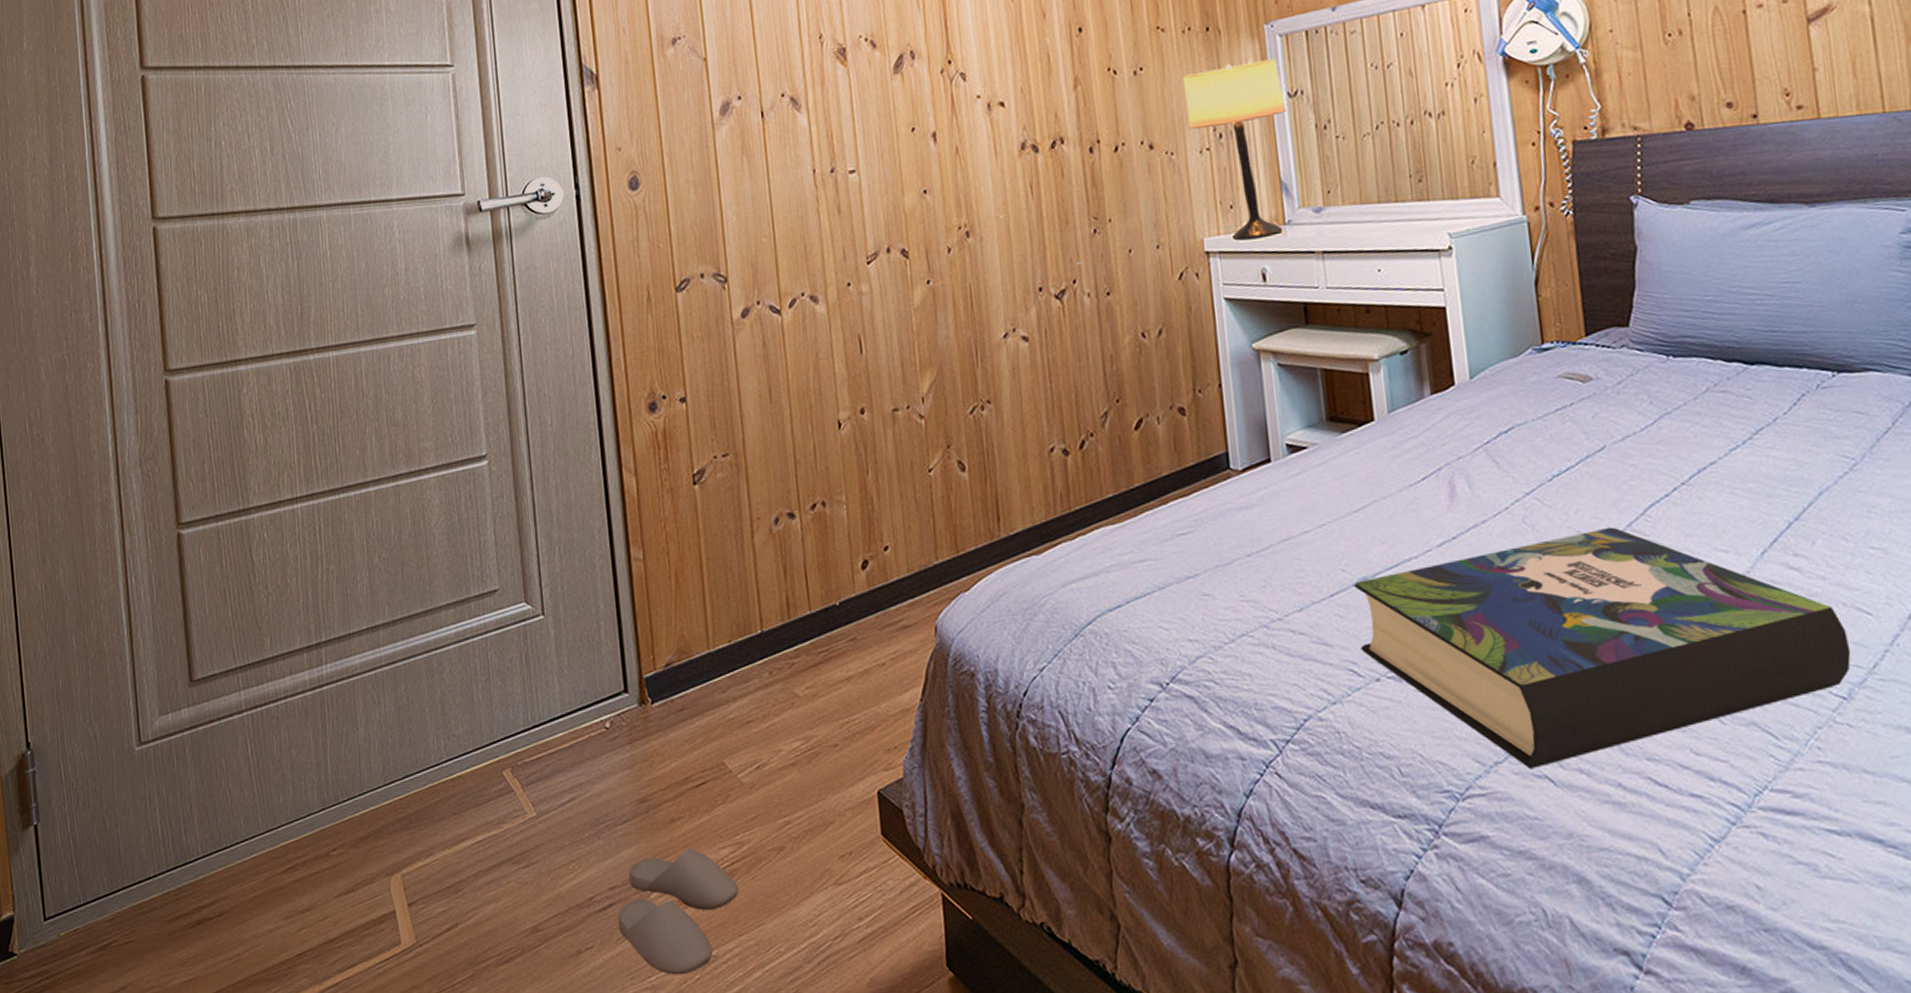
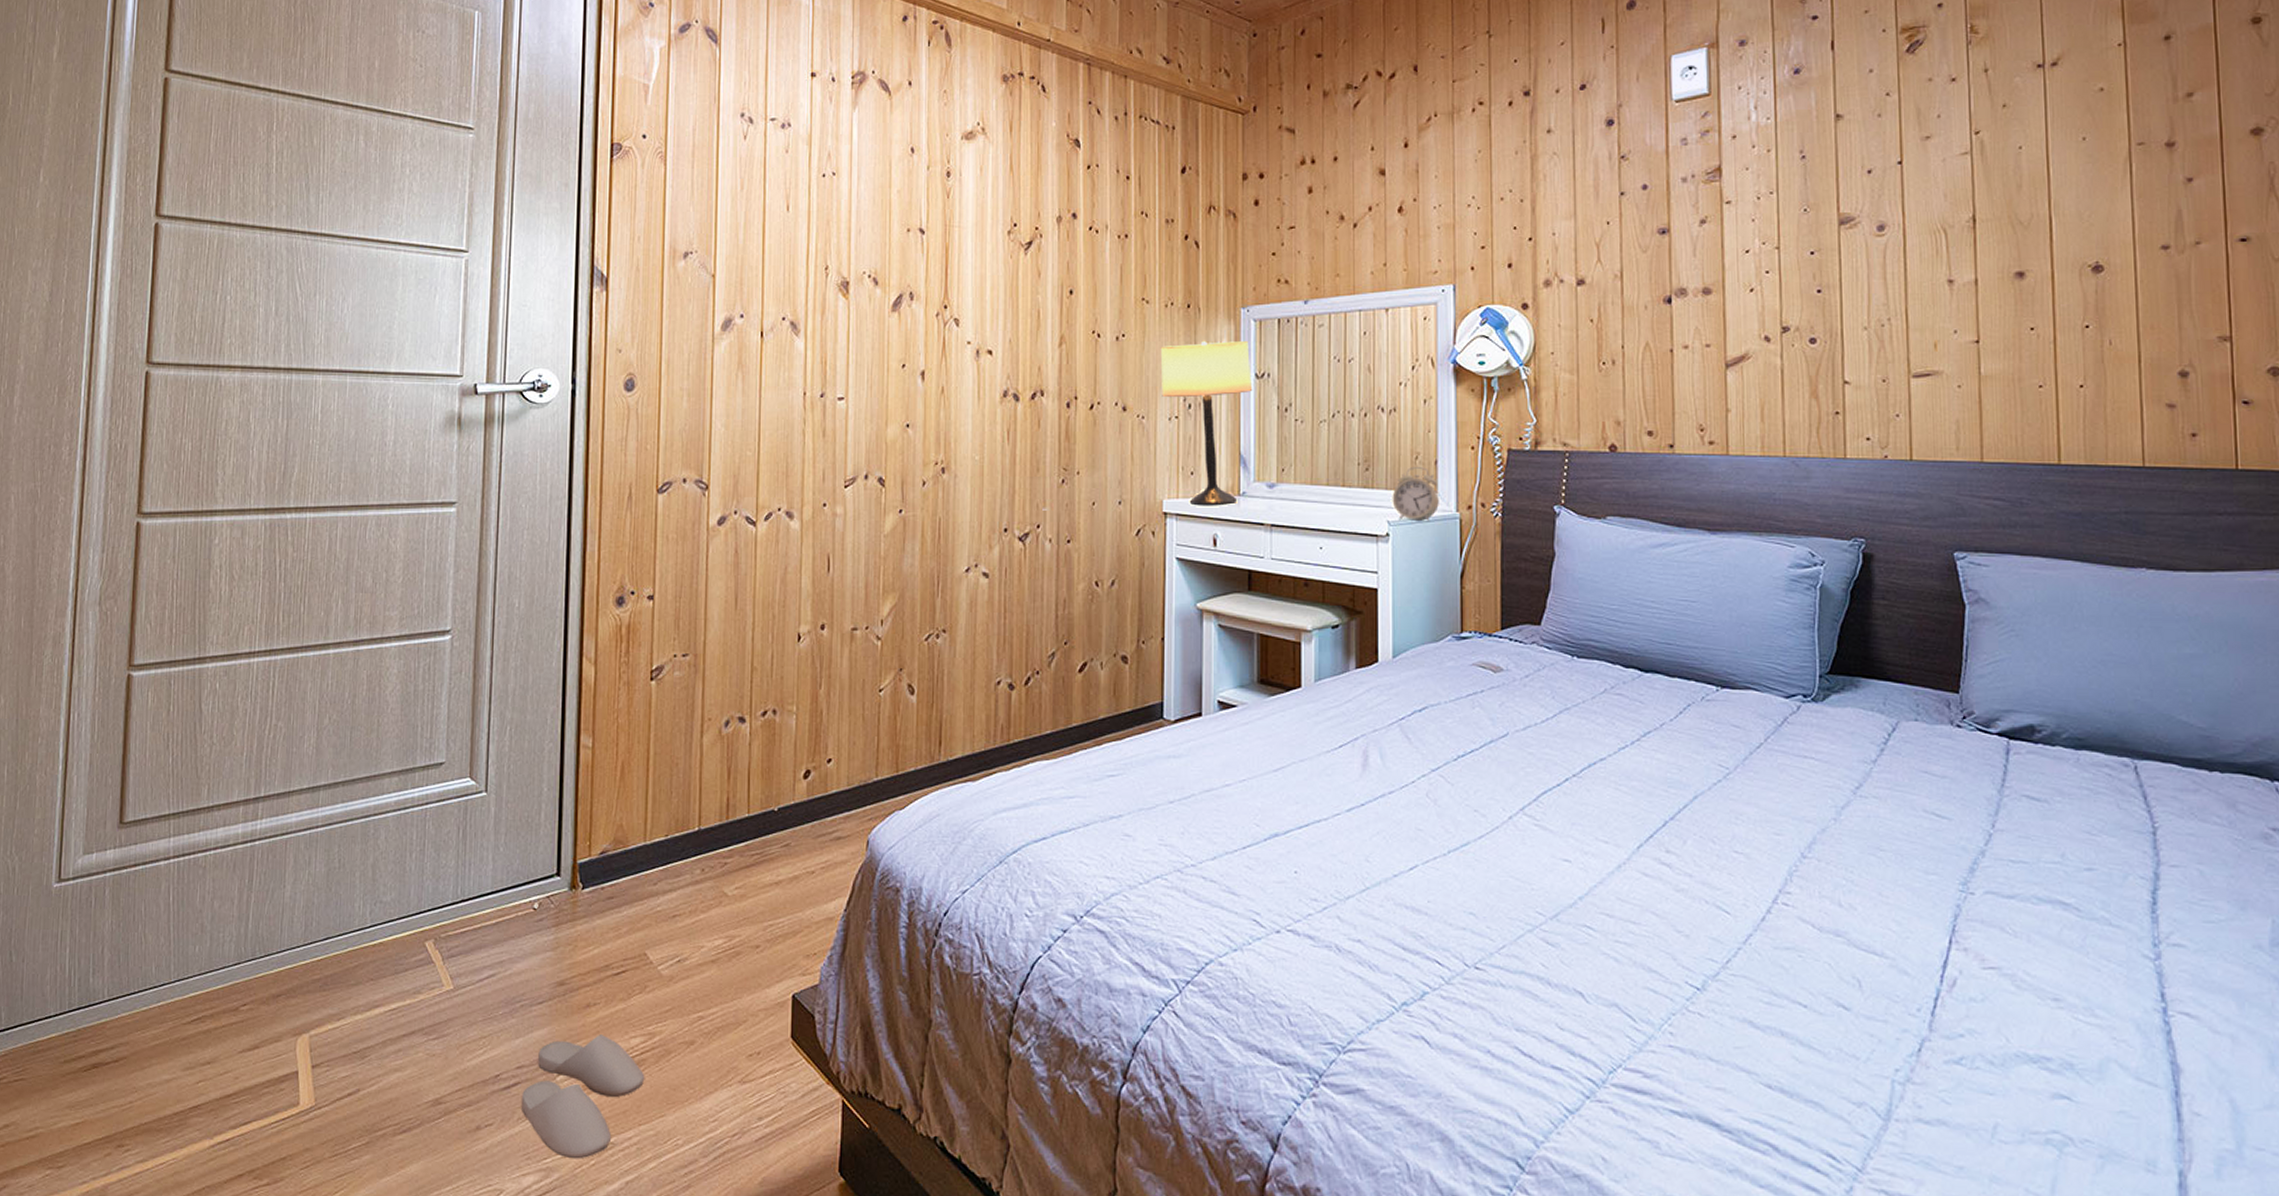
book: present [1353,527,1851,769] -> none [1265,809,1708,1029]
alarm clock: none [1450,171,1503,232] -> present [1392,467,1439,522]

